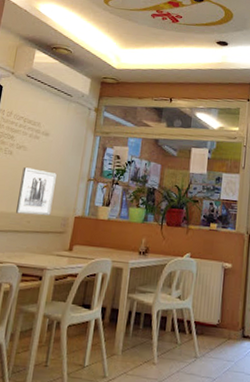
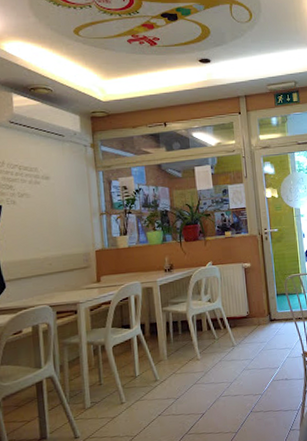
wall art: present [16,167,57,216] -> none [31,213,71,259]

